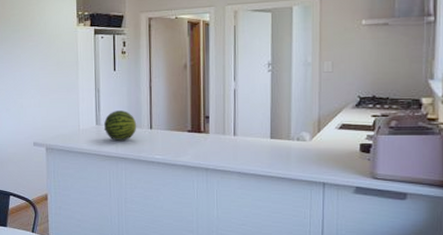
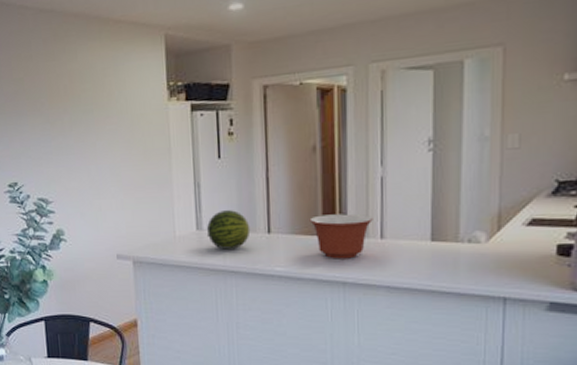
mixing bowl: none [181,116,228,151] -> present [309,213,373,259]

